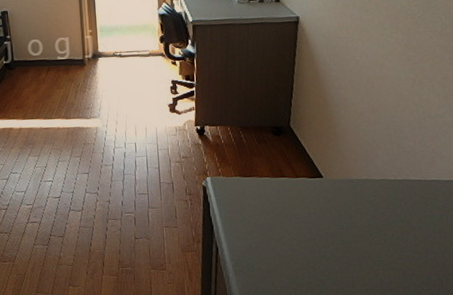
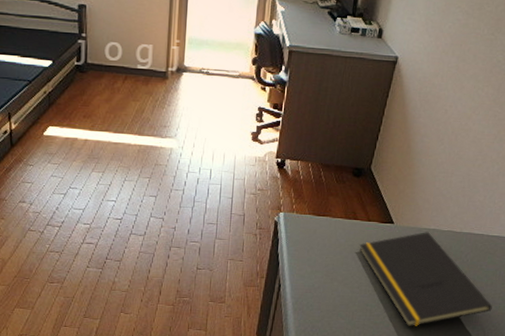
notepad: none [291,181,445,282] -> present [359,231,493,327]

